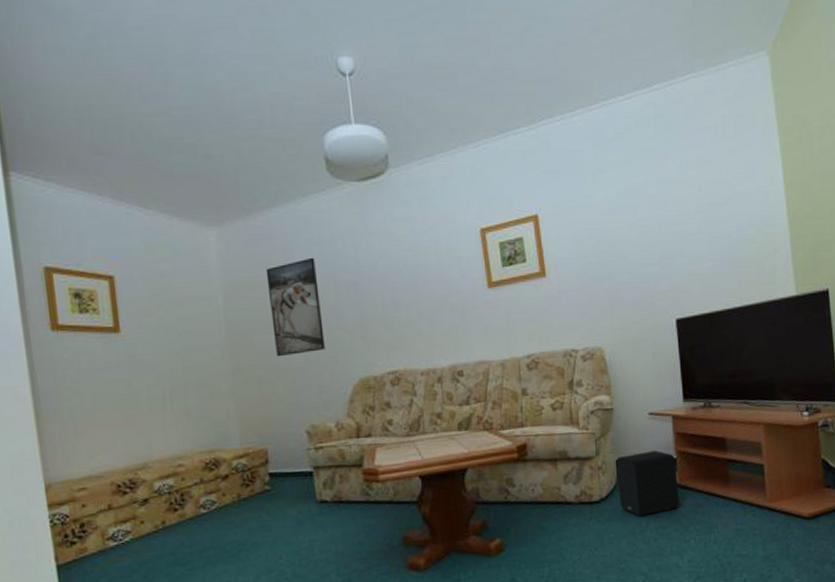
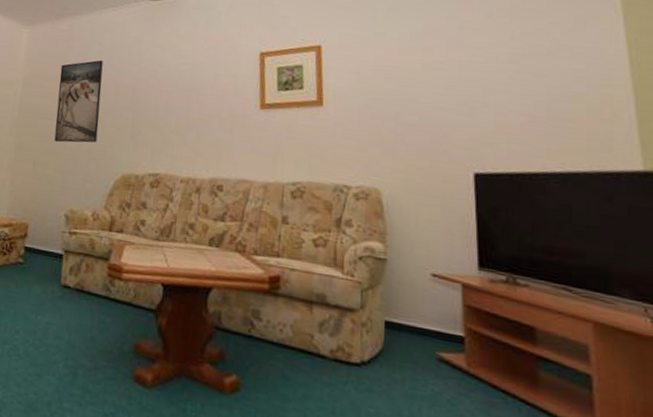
speaker: present [616,450,680,517] -> none [384,317,466,401]

